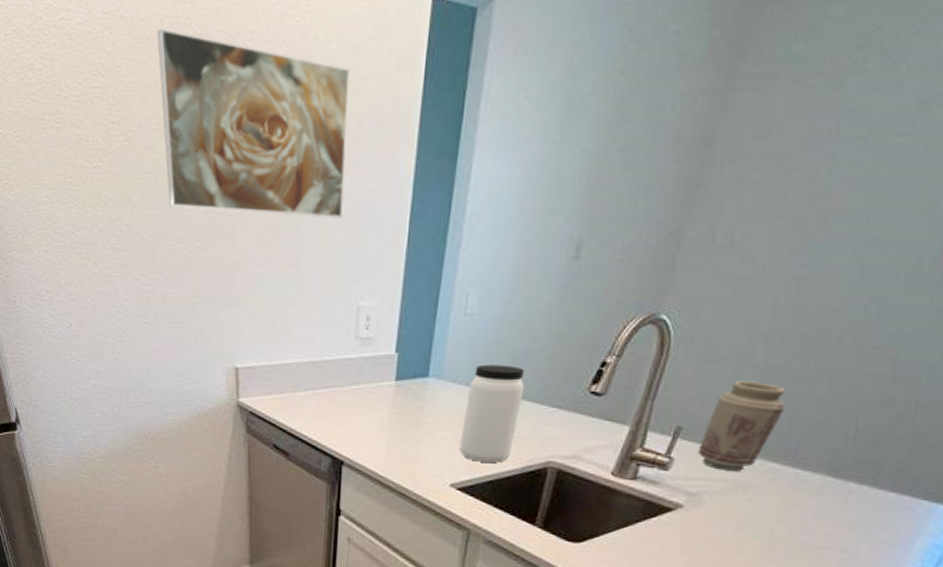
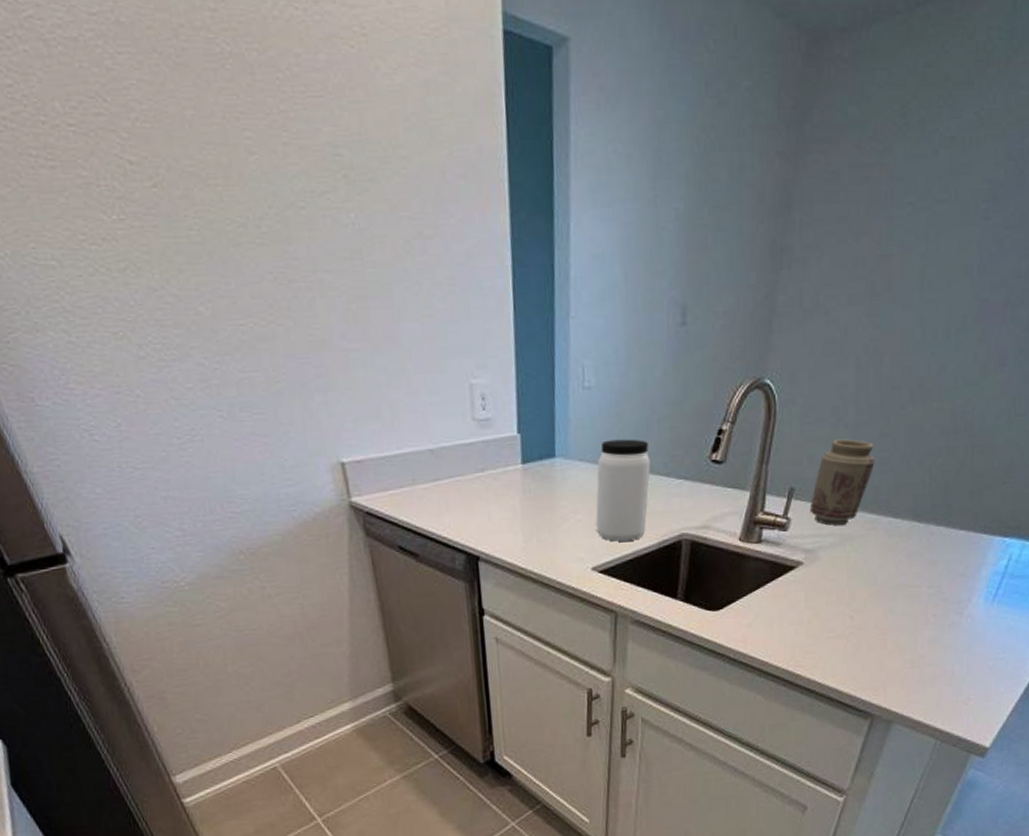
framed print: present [157,28,350,219] -> none [171,41,438,286]

